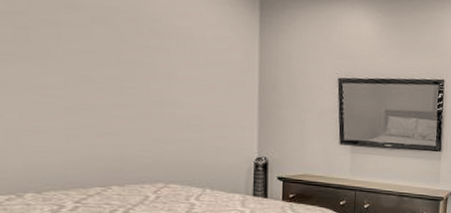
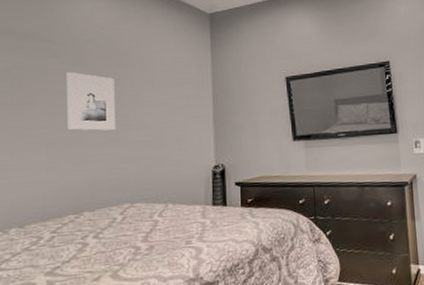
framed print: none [85,28,148,104] -> present [66,71,117,131]

